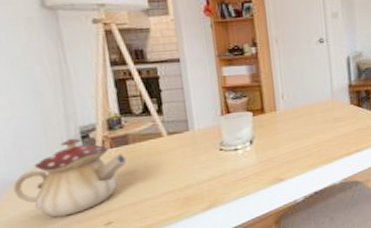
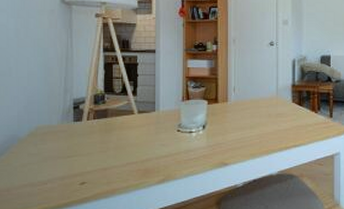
teapot: present [12,138,127,218] -> none [19,108,104,172]

